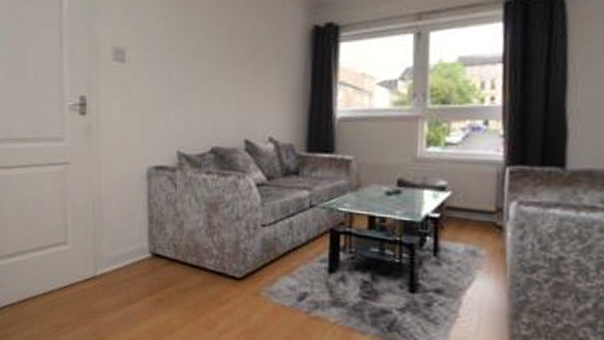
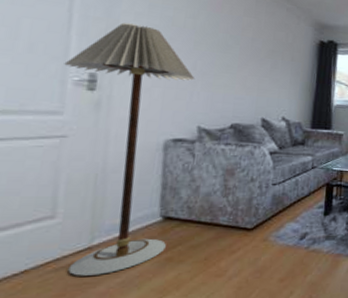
floor lamp: none [60,37,172,306] -> present [64,22,195,276]

